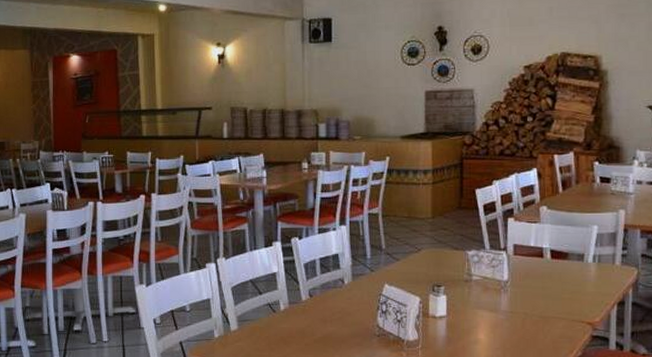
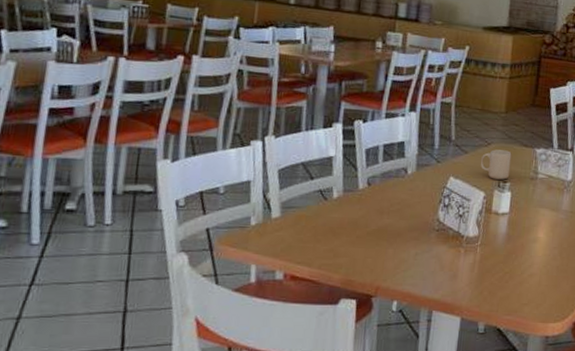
cup: none [412,255,443,284] -> present [480,149,512,180]

